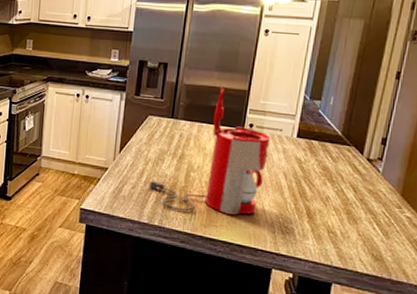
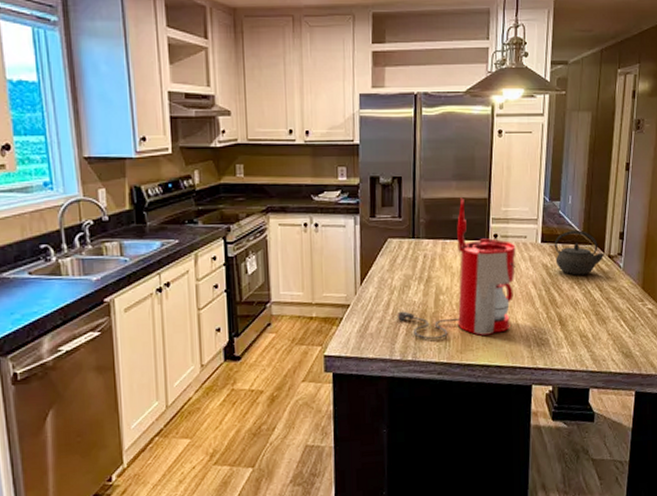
kettle: none [309,130,363,174] -> present [555,230,605,275]

